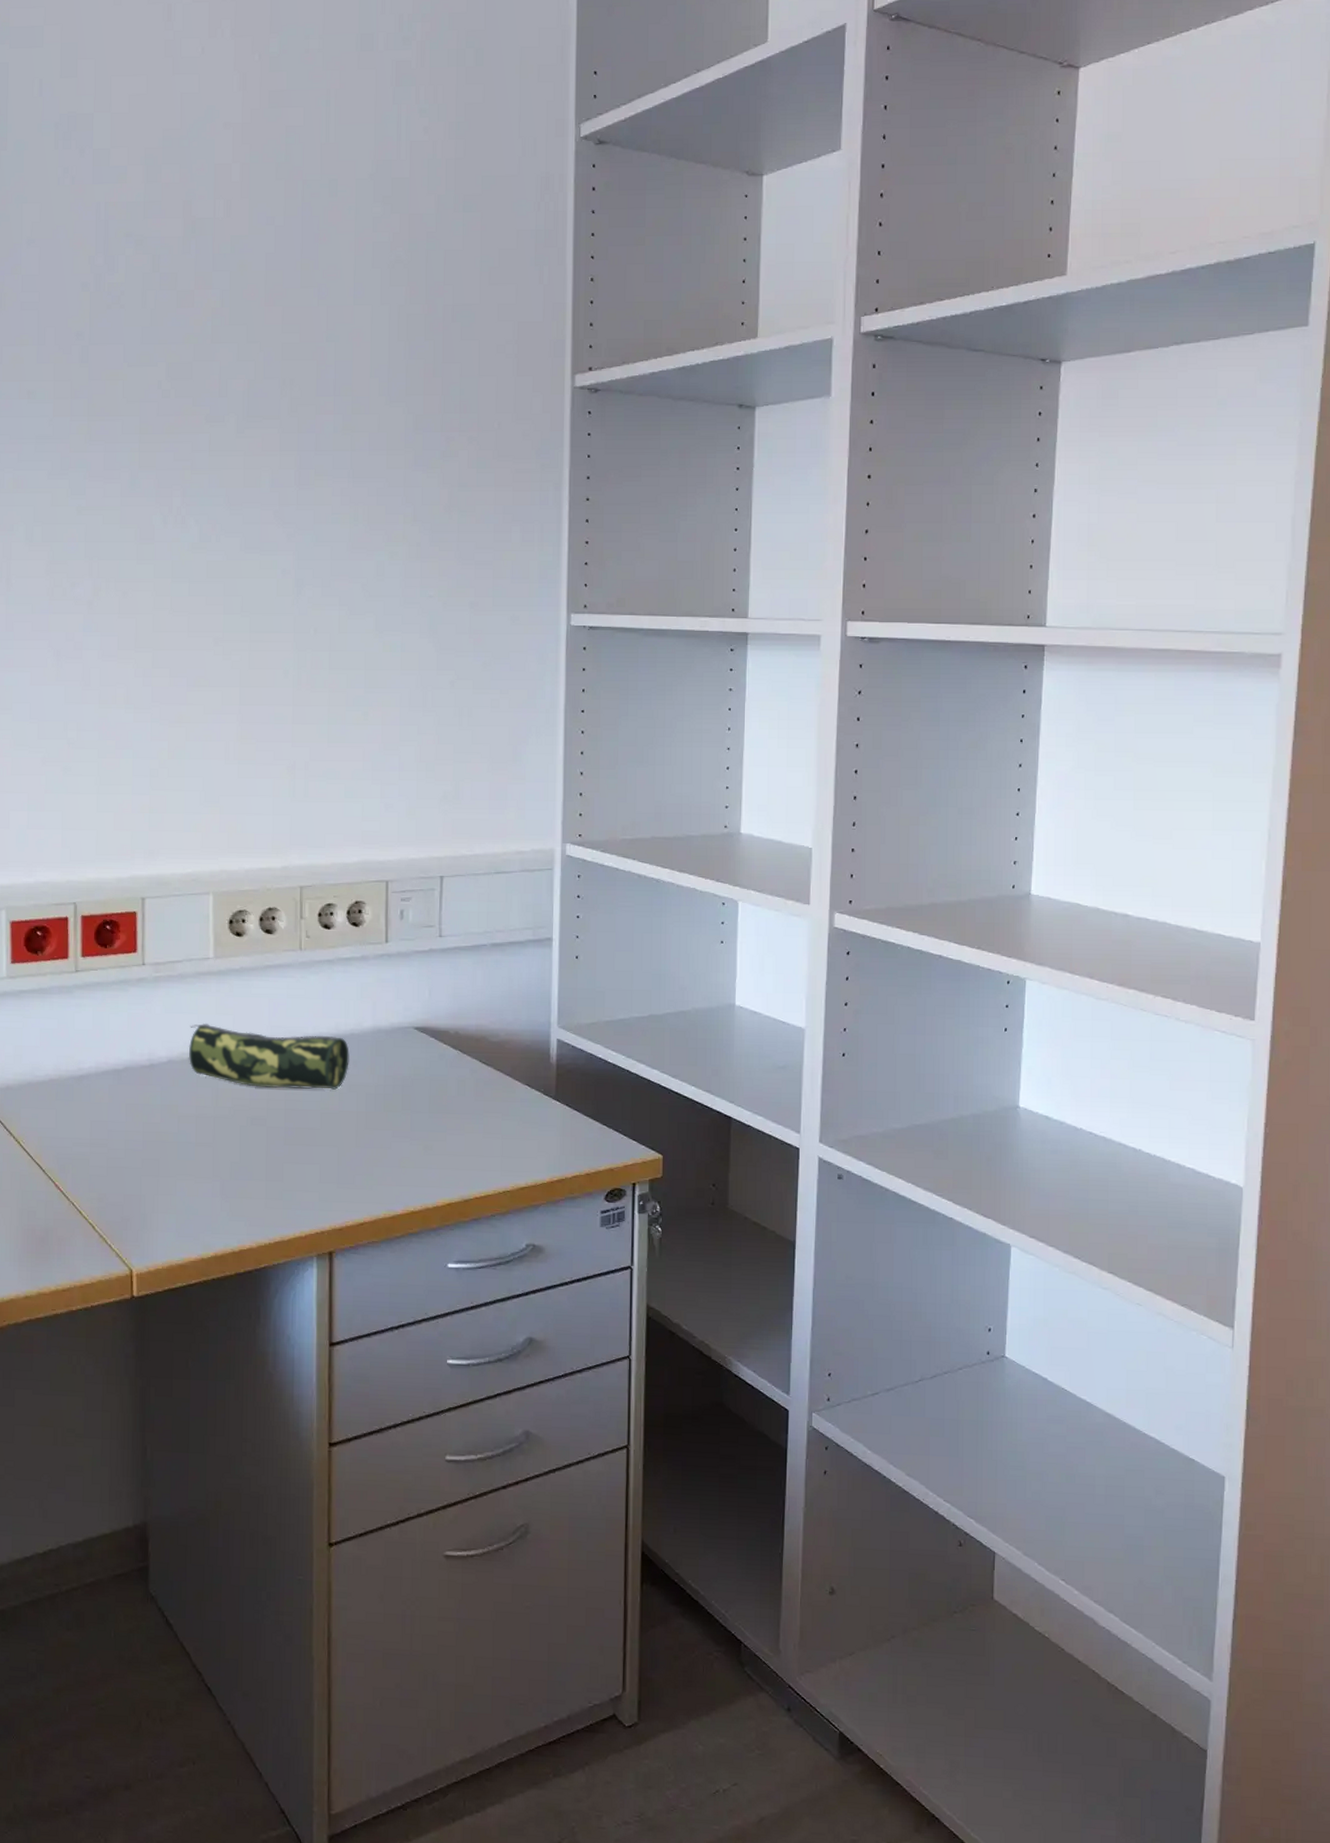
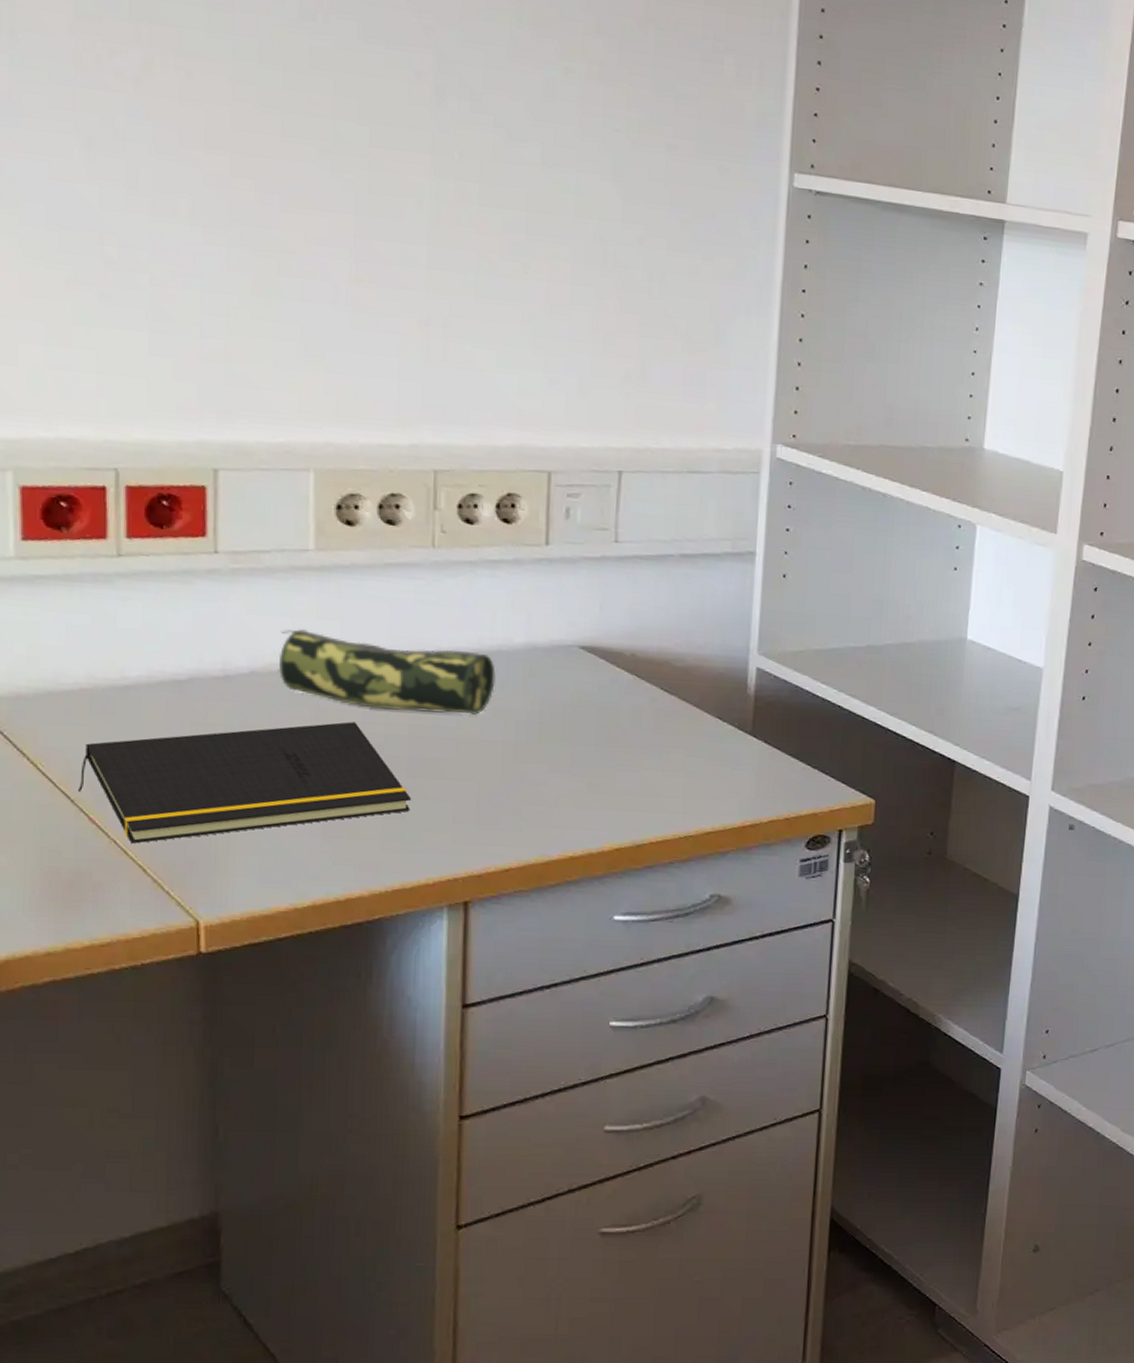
notepad: none [48,1099,287,1205] -> present [78,722,411,844]

